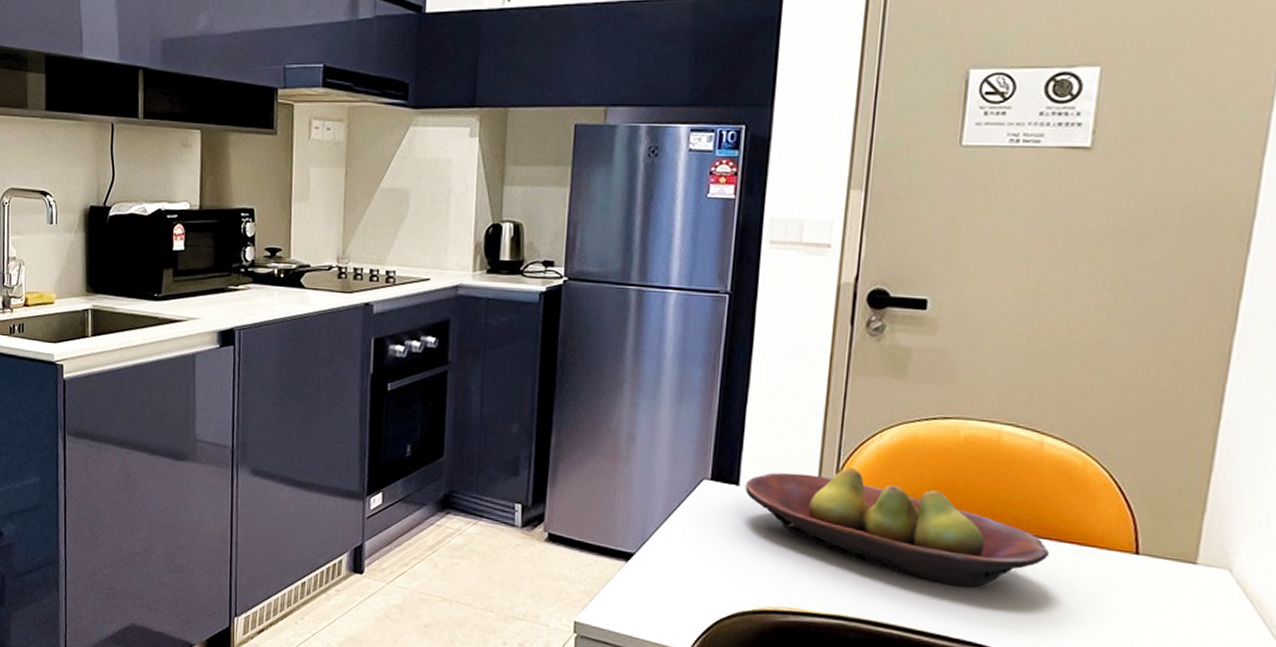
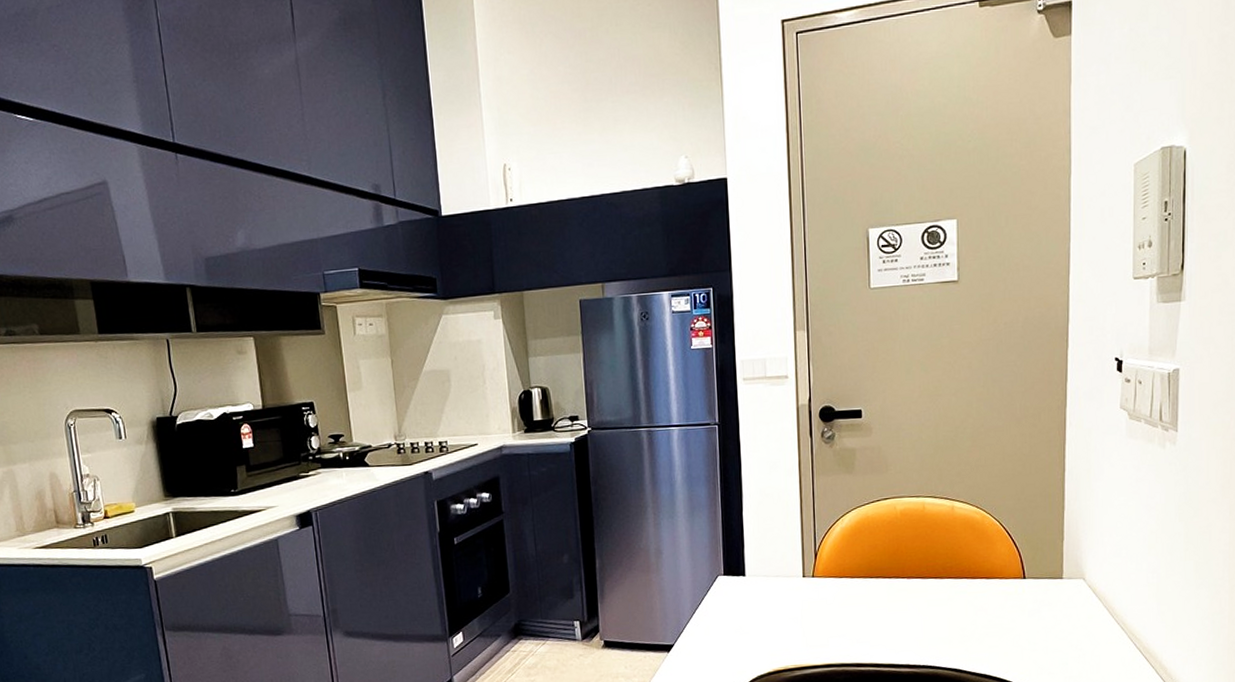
fruit bowl: present [745,467,1050,588] -> none [750,547,968,626]

